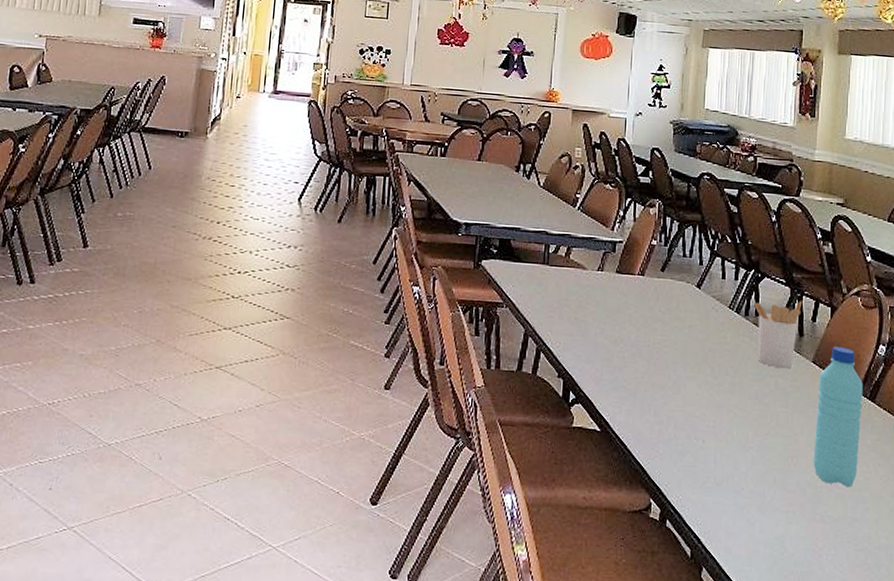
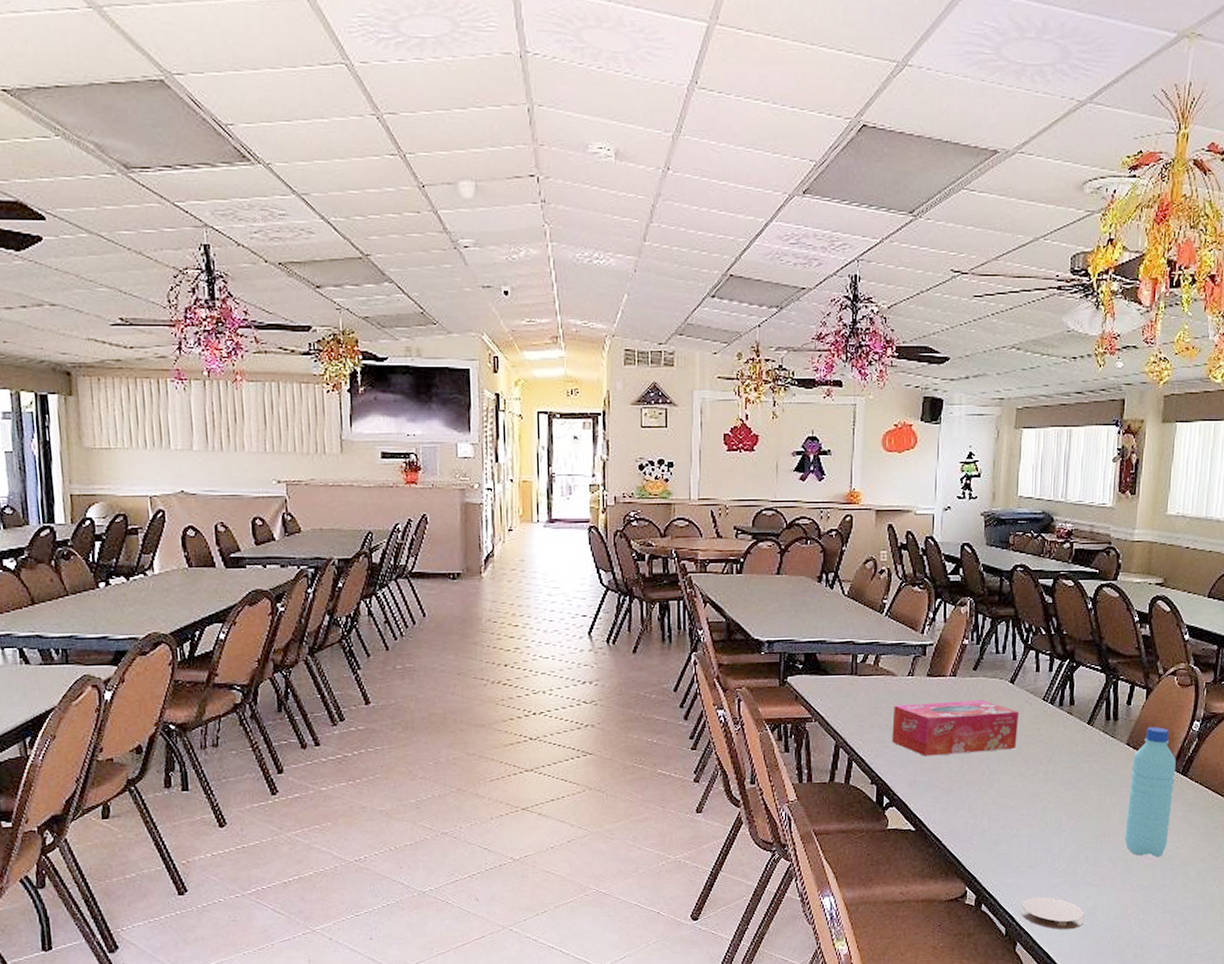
tissue box: none [580,299,706,356] -> present [892,700,1020,757]
coaster: none [707,517,773,559] -> present [1021,896,1084,930]
utensil holder: present [753,301,803,369] -> none [1067,686,1118,754]

